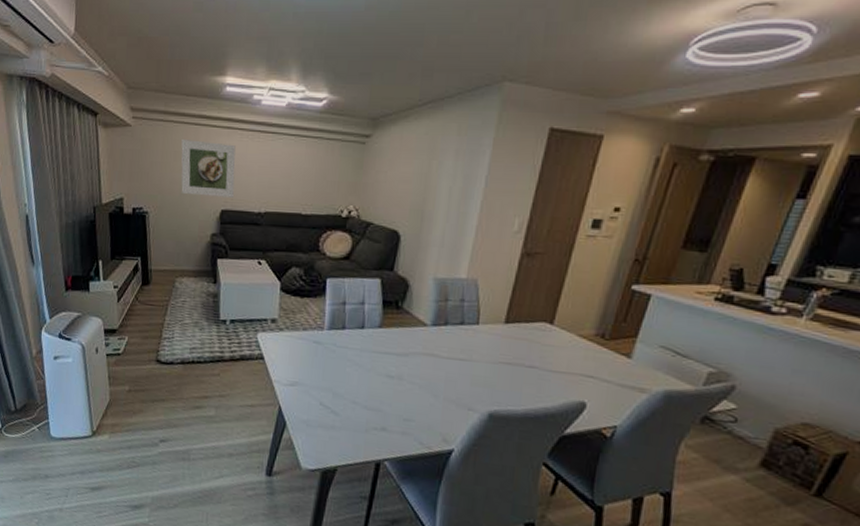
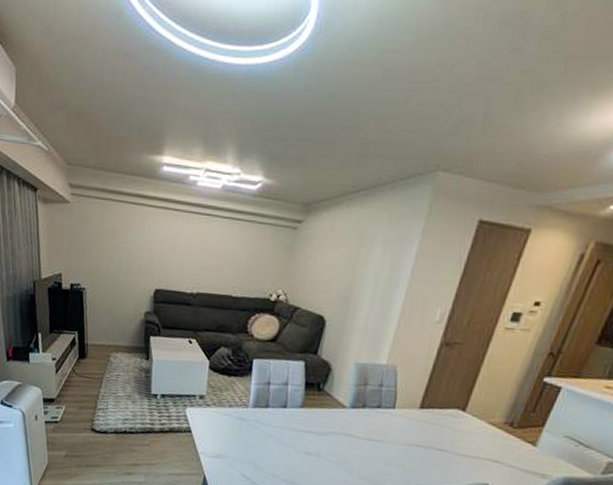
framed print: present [181,139,236,198] -> none [117,218,171,277]

